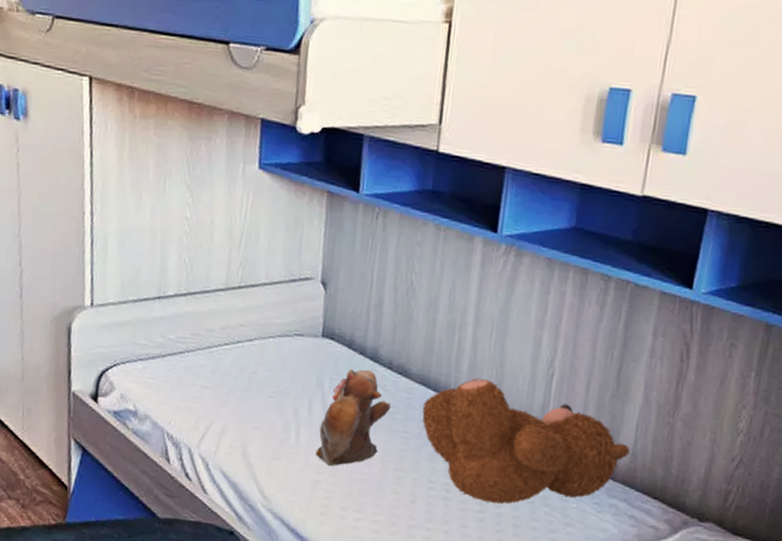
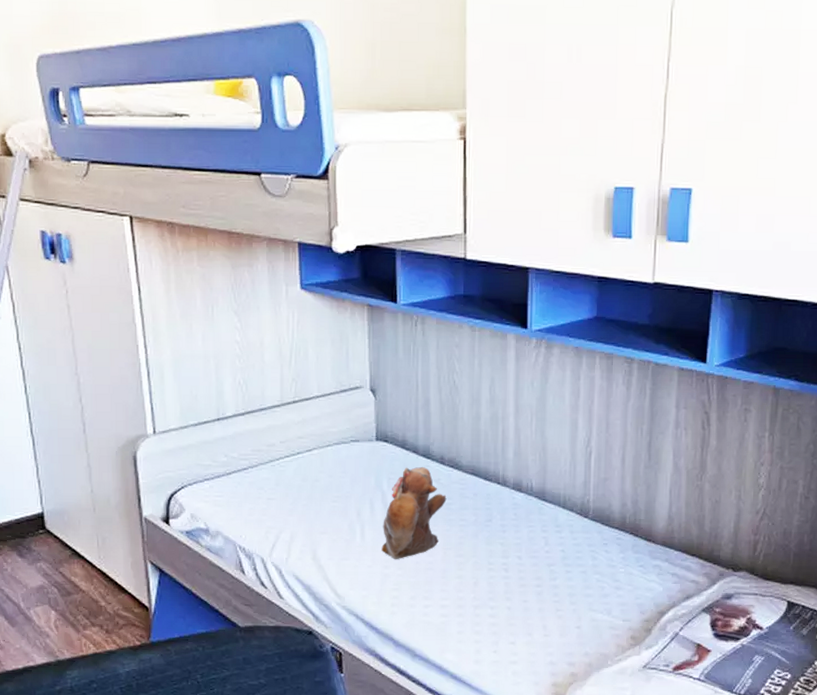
teddy bear: present [421,378,630,504] -> none [475,463,666,577]

